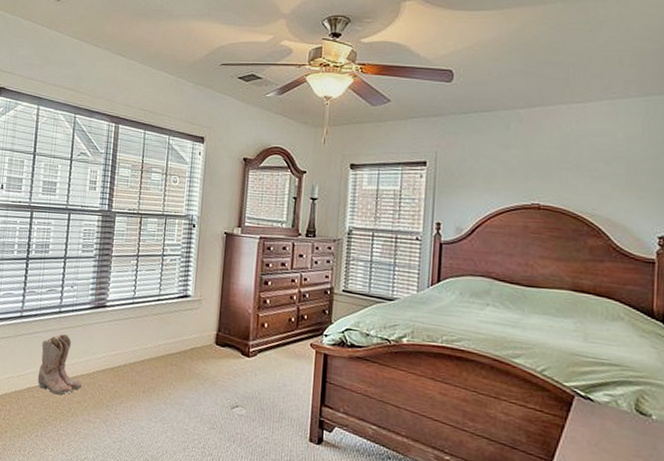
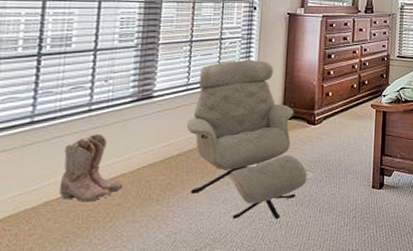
armchair: none [132,278,240,451] -> present [186,60,307,219]

